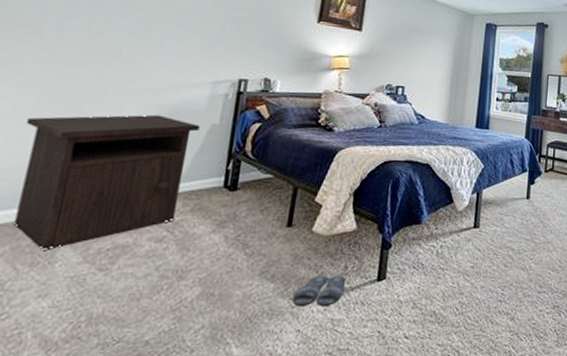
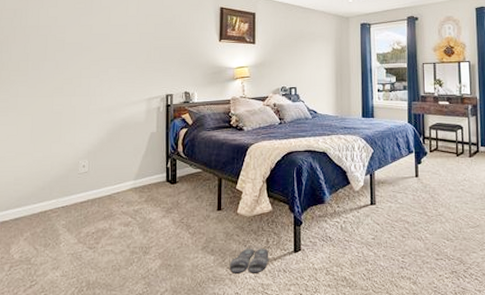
nightstand: present [14,114,200,250] -> none [27,128,143,234]

